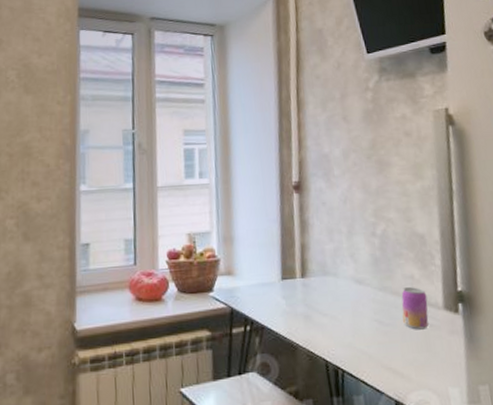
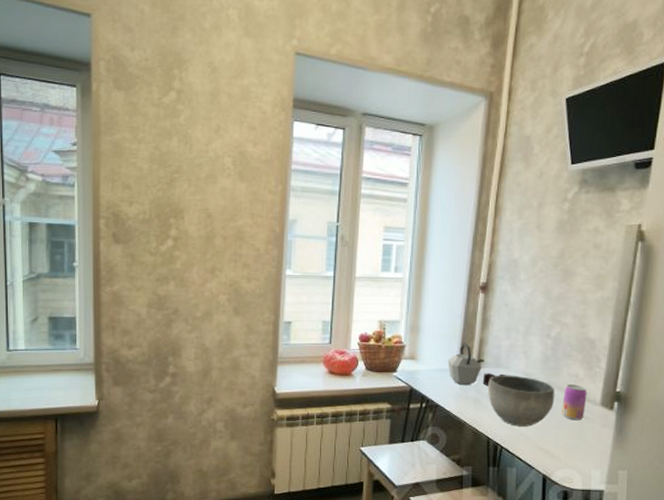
kettle: none [269,250,335,300] -> present [448,343,506,386]
bowl: none [317,282,393,344] -> present [488,375,555,427]

